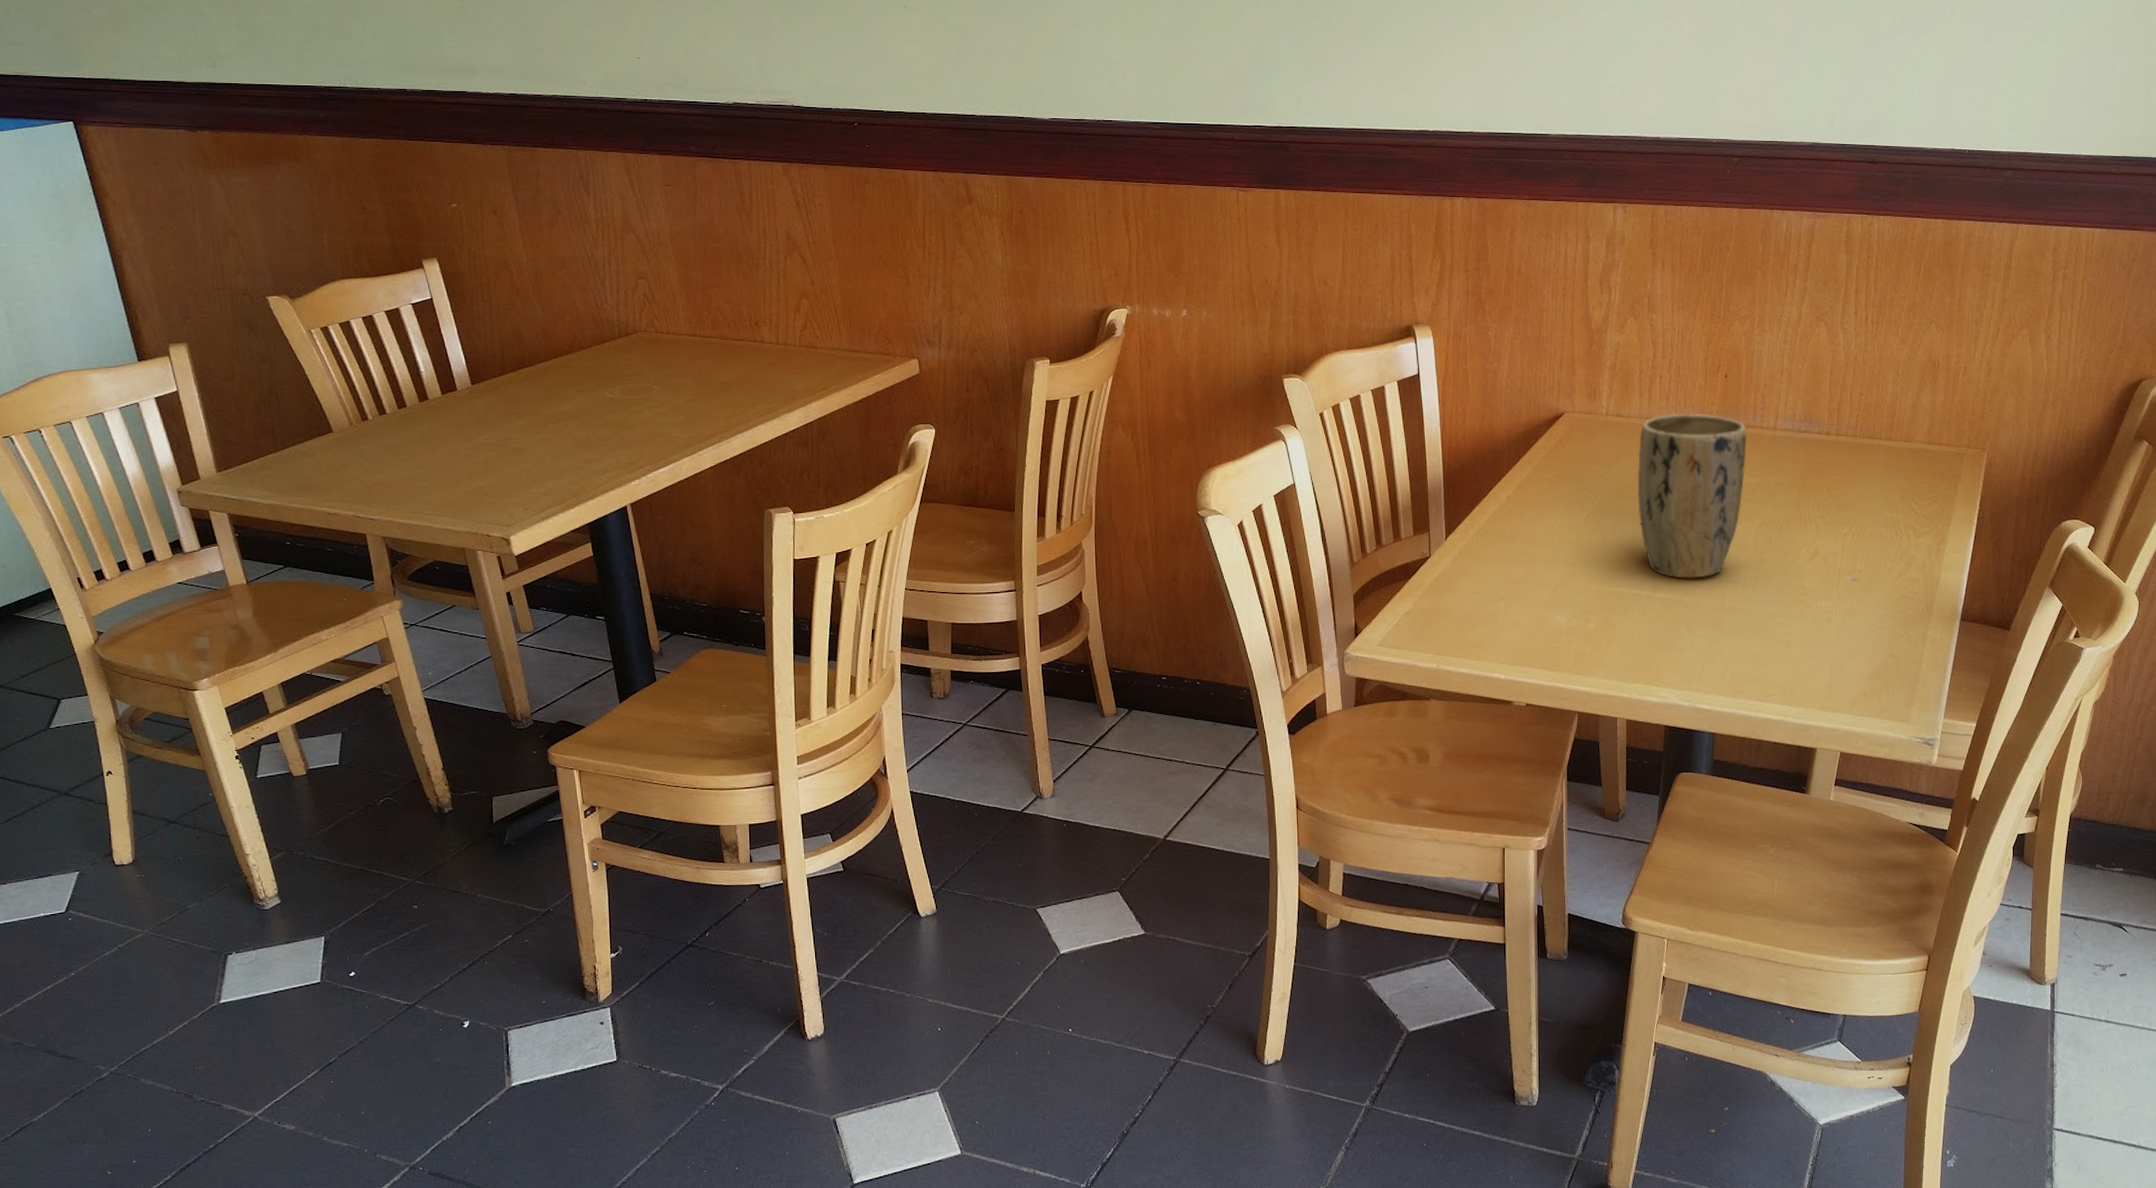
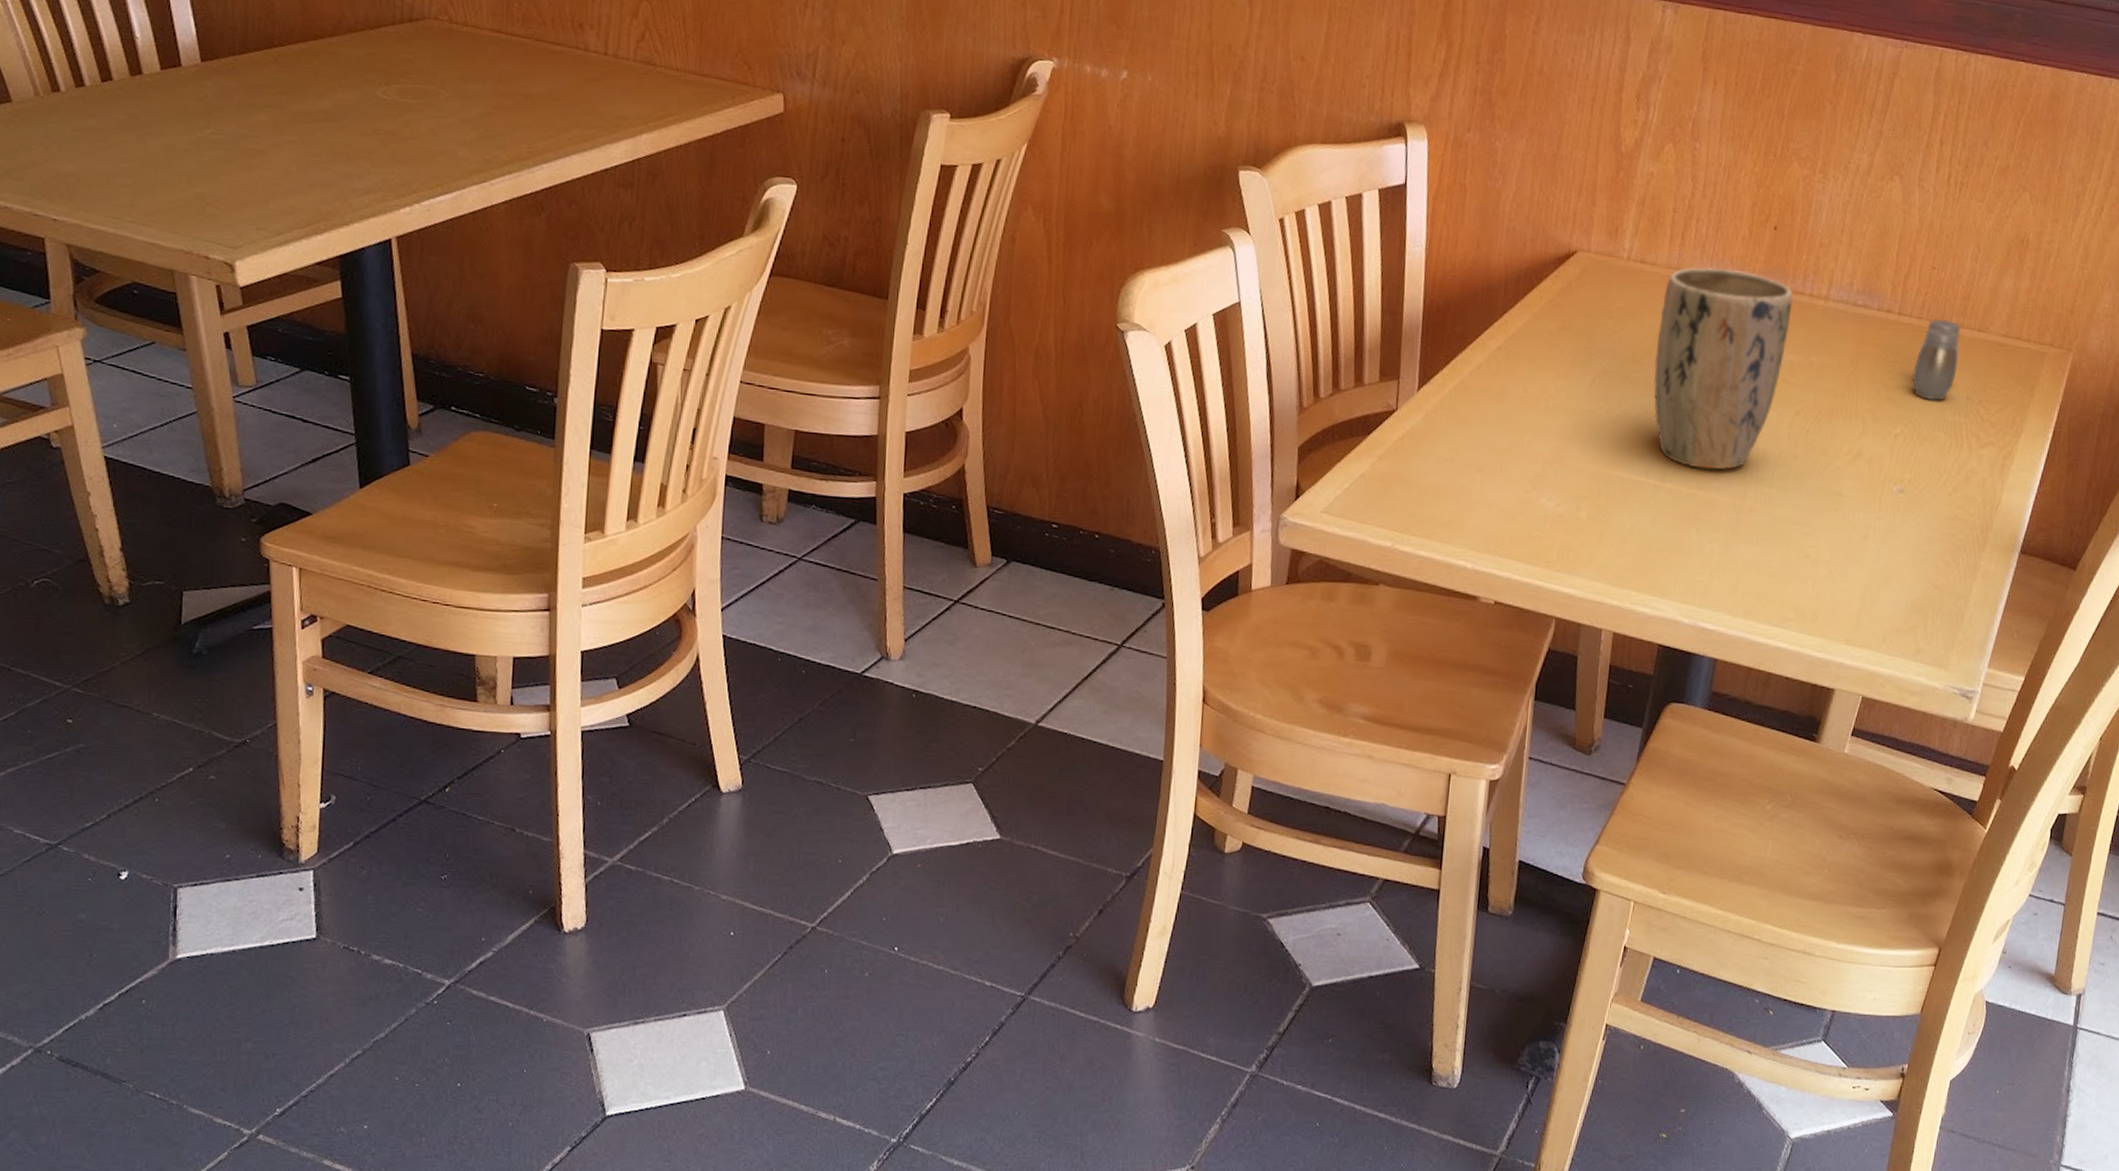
salt and pepper shaker: none [1854,436,1891,503] -> present [1912,319,1961,401]

